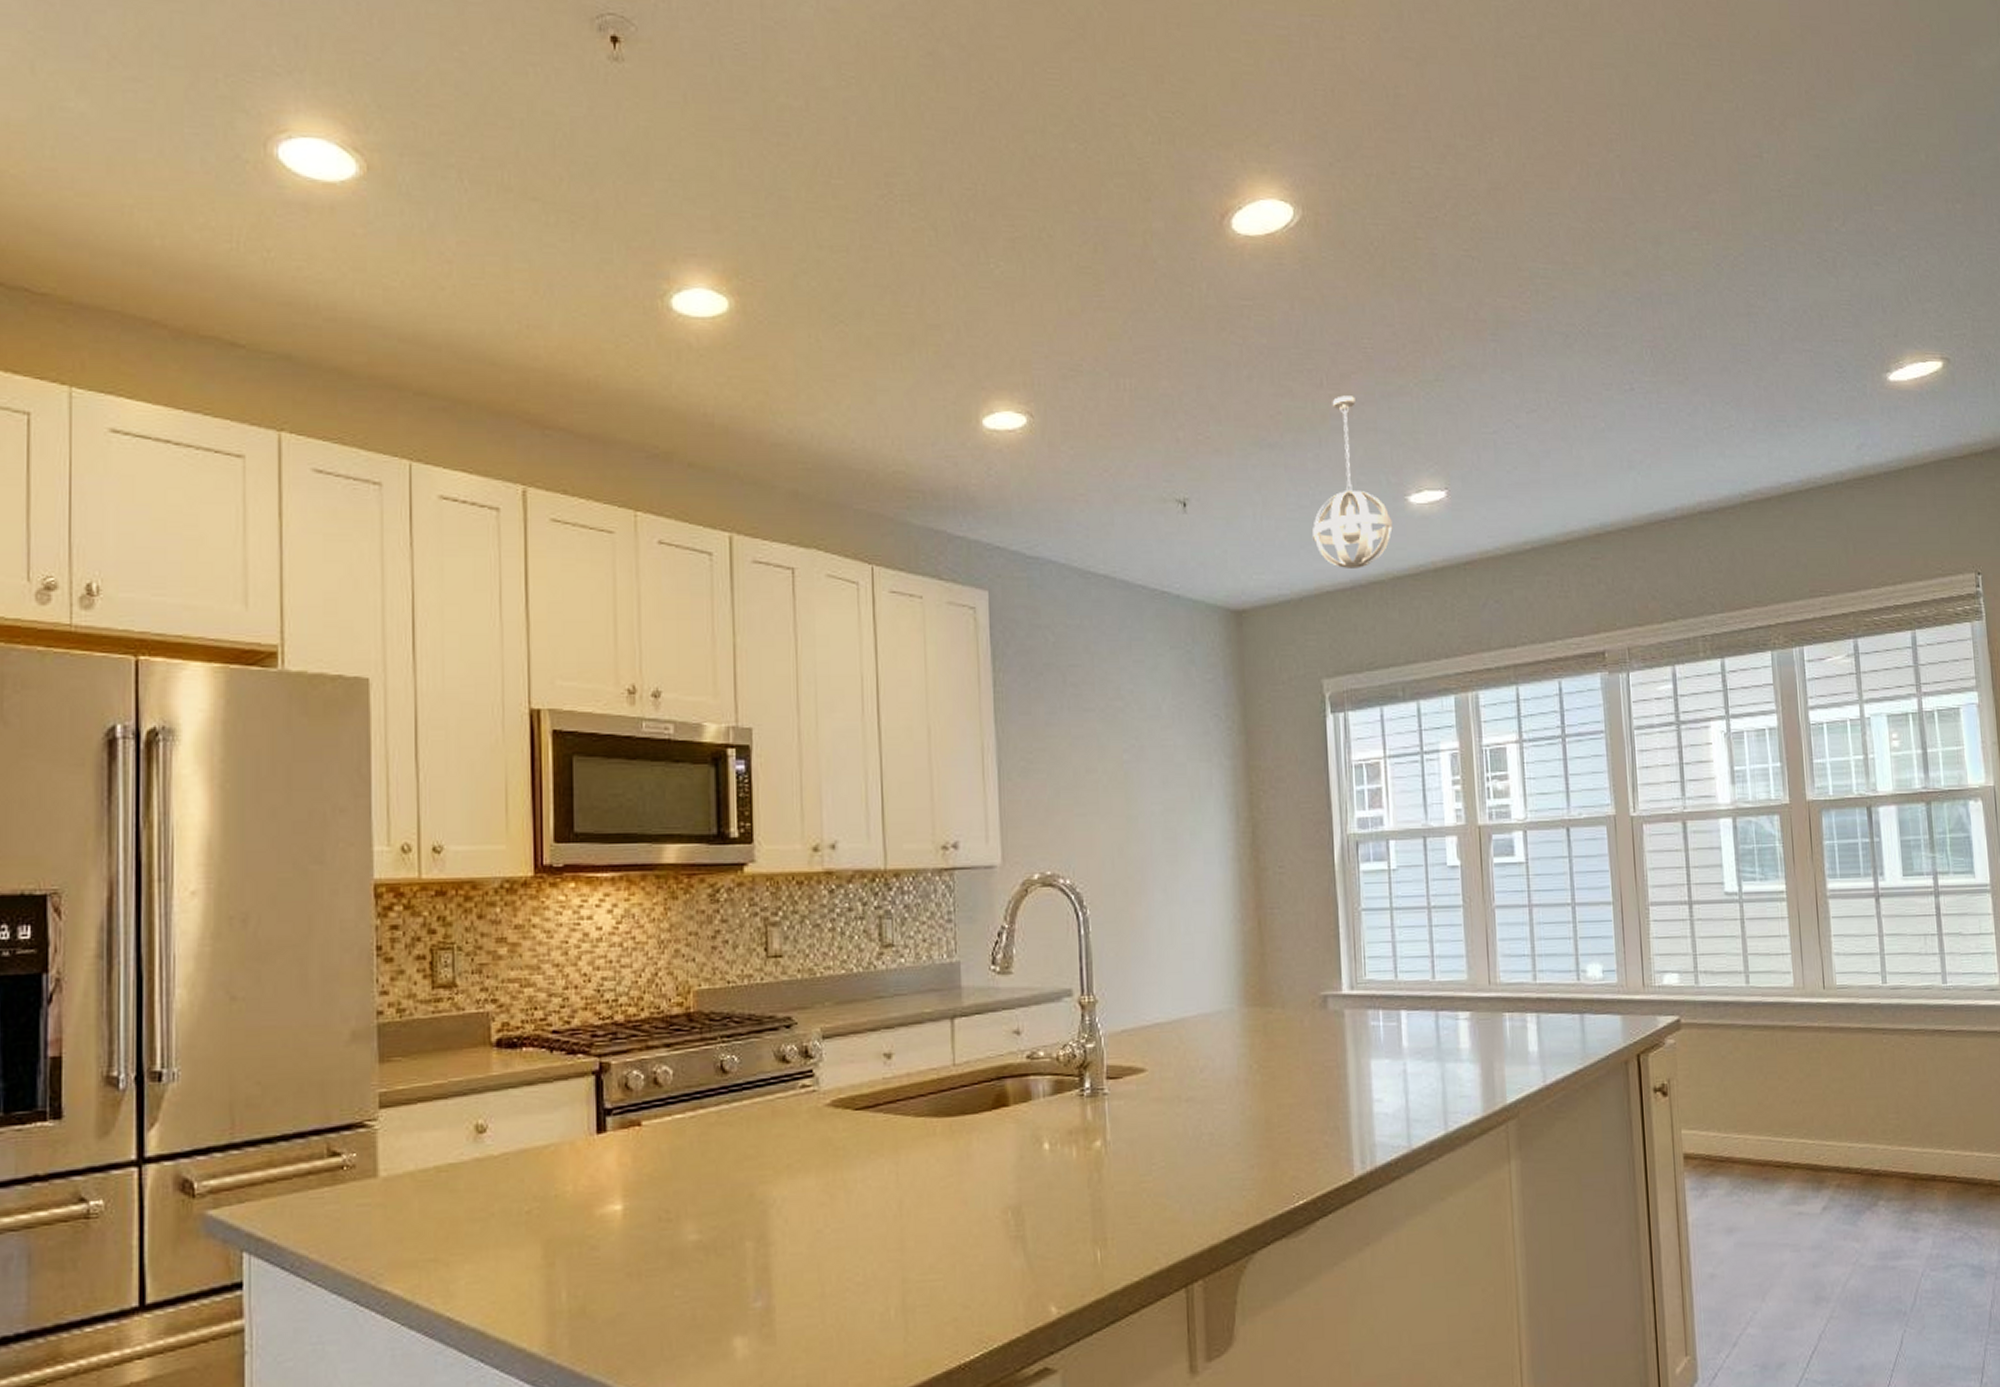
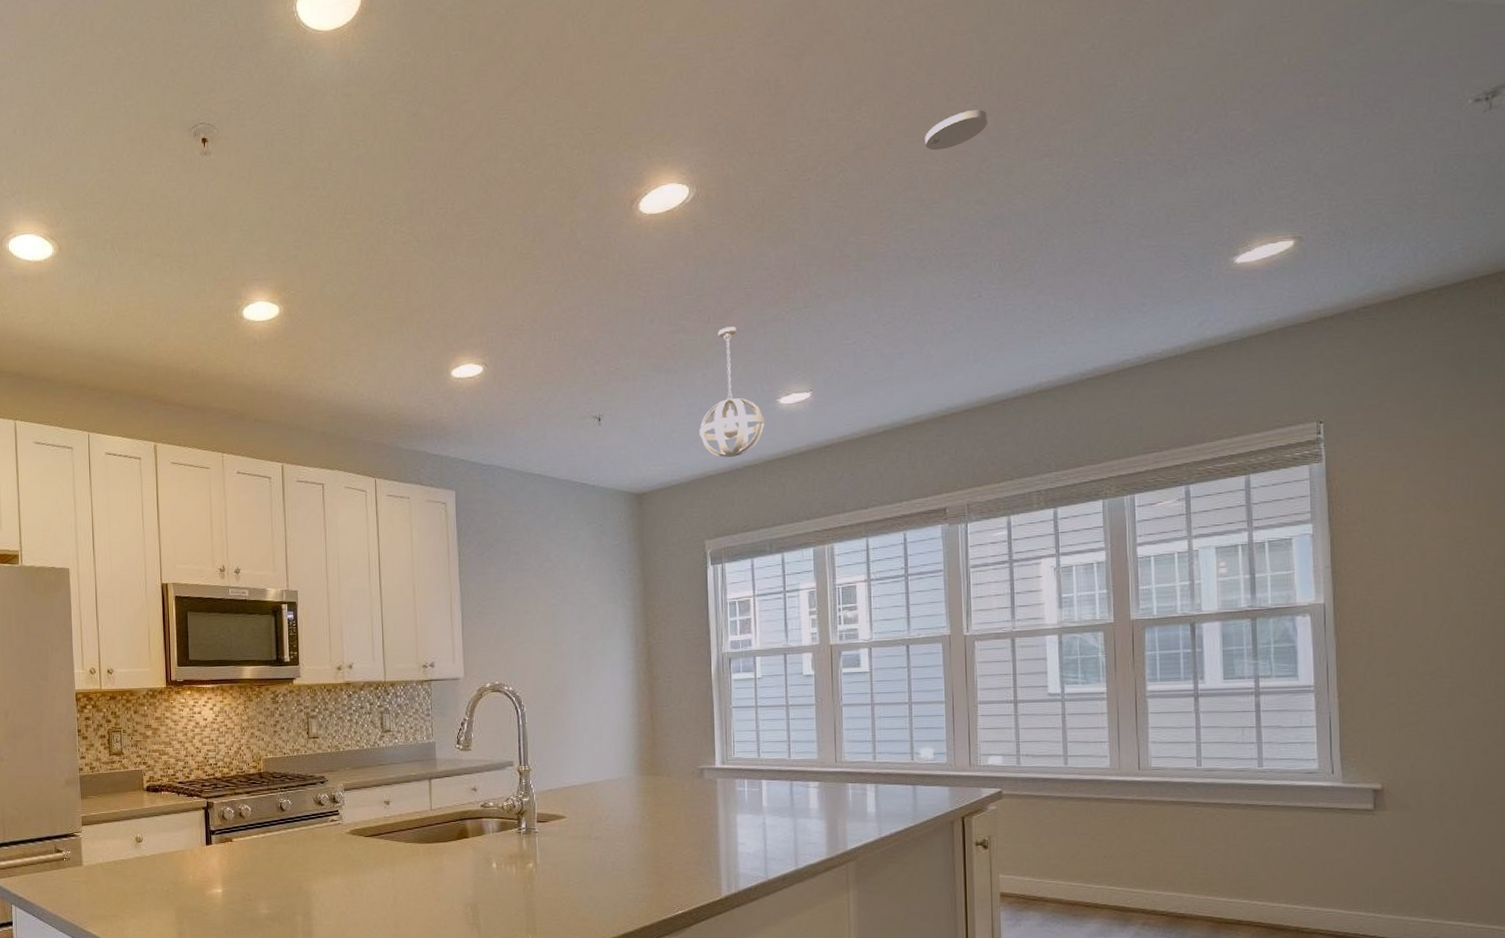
smoke detector: none [1565,161,1633,204] -> present [925,109,988,151]

